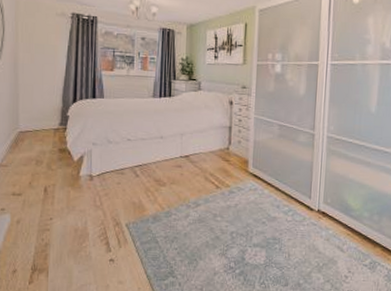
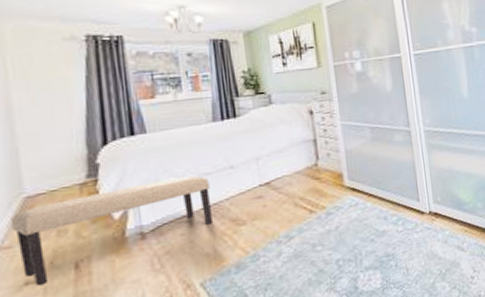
bench: none [9,137,144,199] -> present [12,175,214,287]

